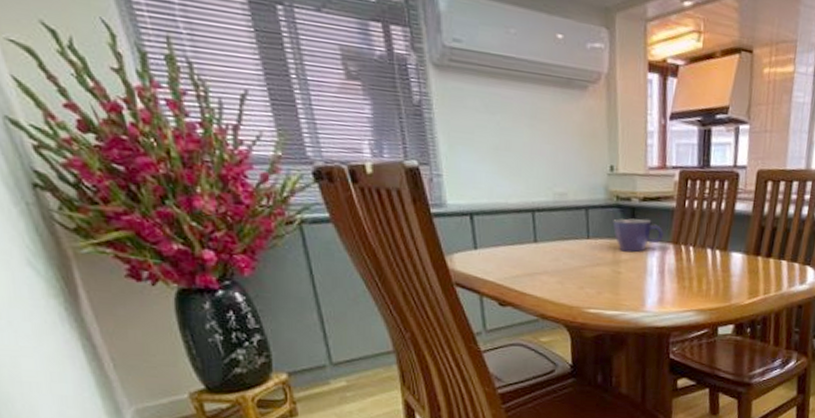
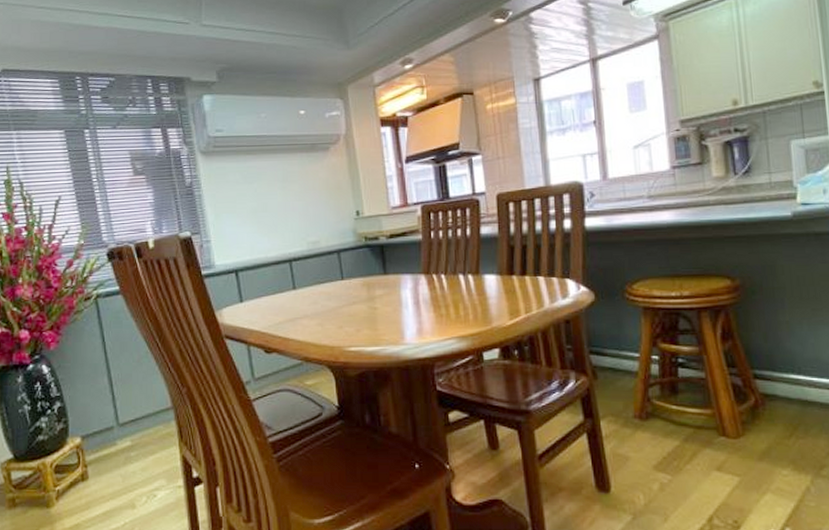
cup: present [612,218,664,253] -> none [364,254,414,288]

